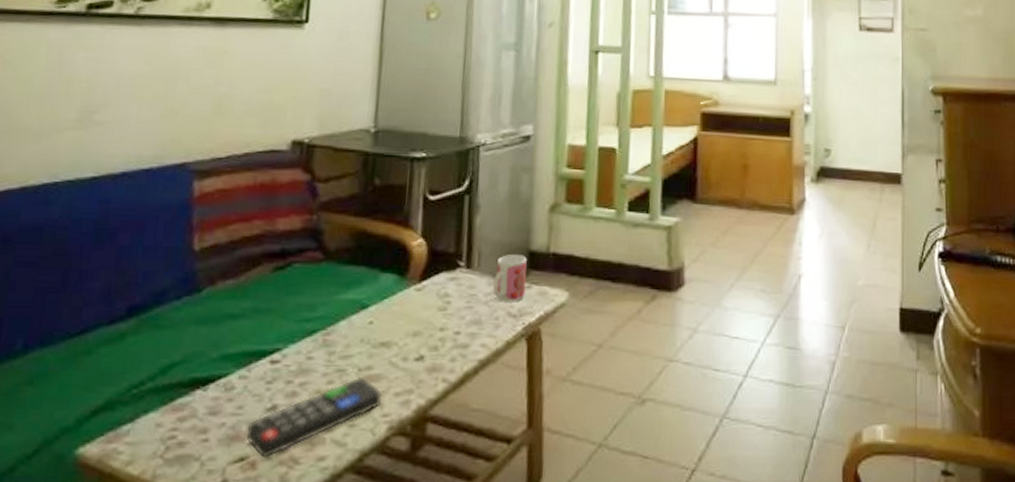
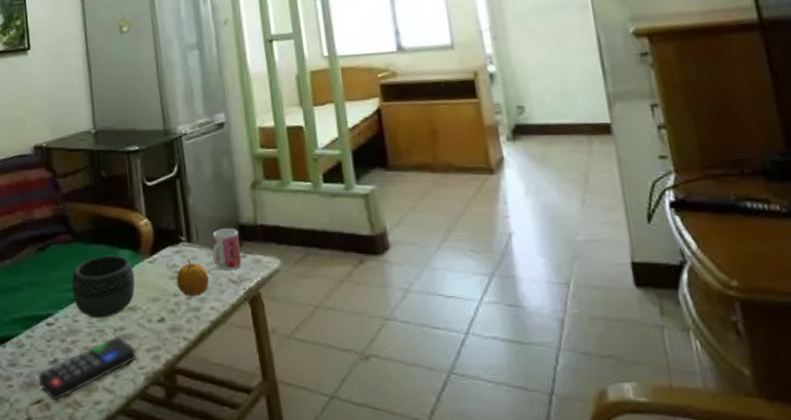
bowl: none [311,279,396,356] -> present [71,255,135,319]
fruit: none [445,288,485,332] -> present [176,259,210,297]

